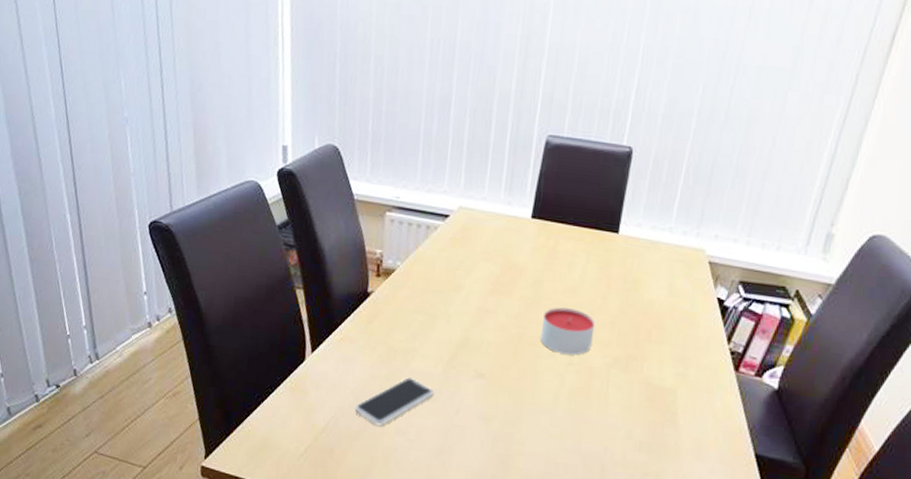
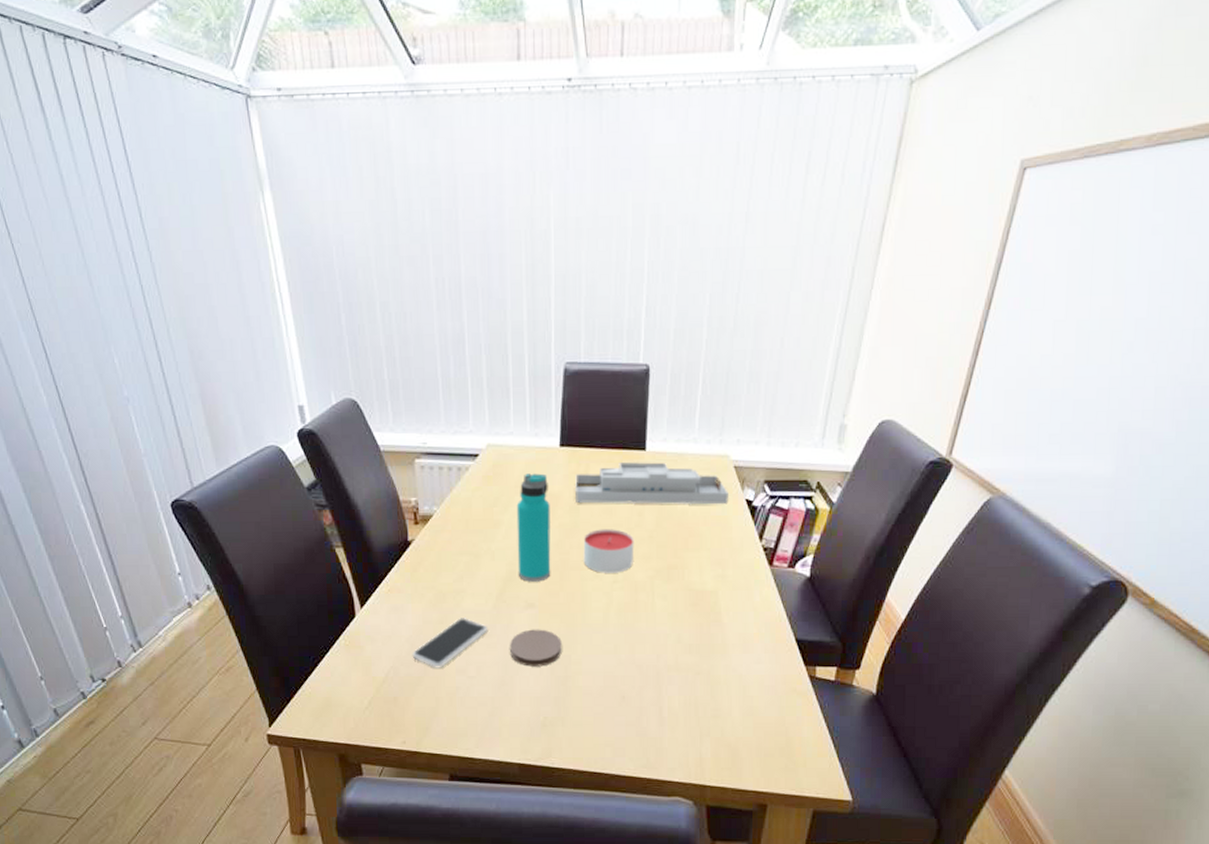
coaster: none [453,400,507,441] -> present [510,629,562,667]
water bottle: none [472,241,515,353] -> present [516,473,551,582]
desk organizer: none [540,242,700,301] -> present [575,462,729,505]

